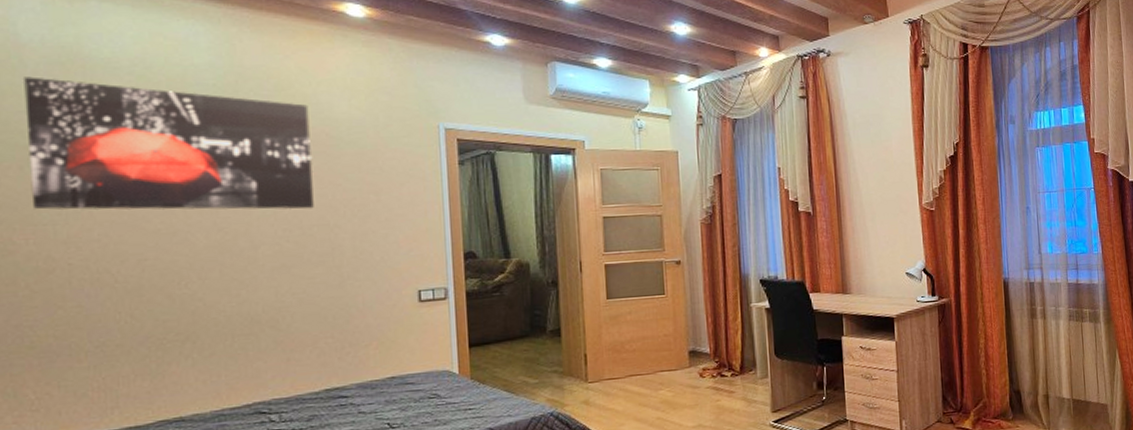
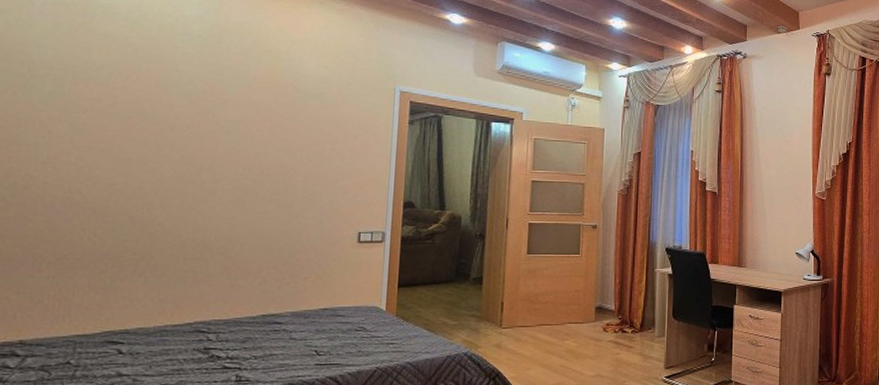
wall art: present [24,76,314,210] -> none [20,14,281,152]

